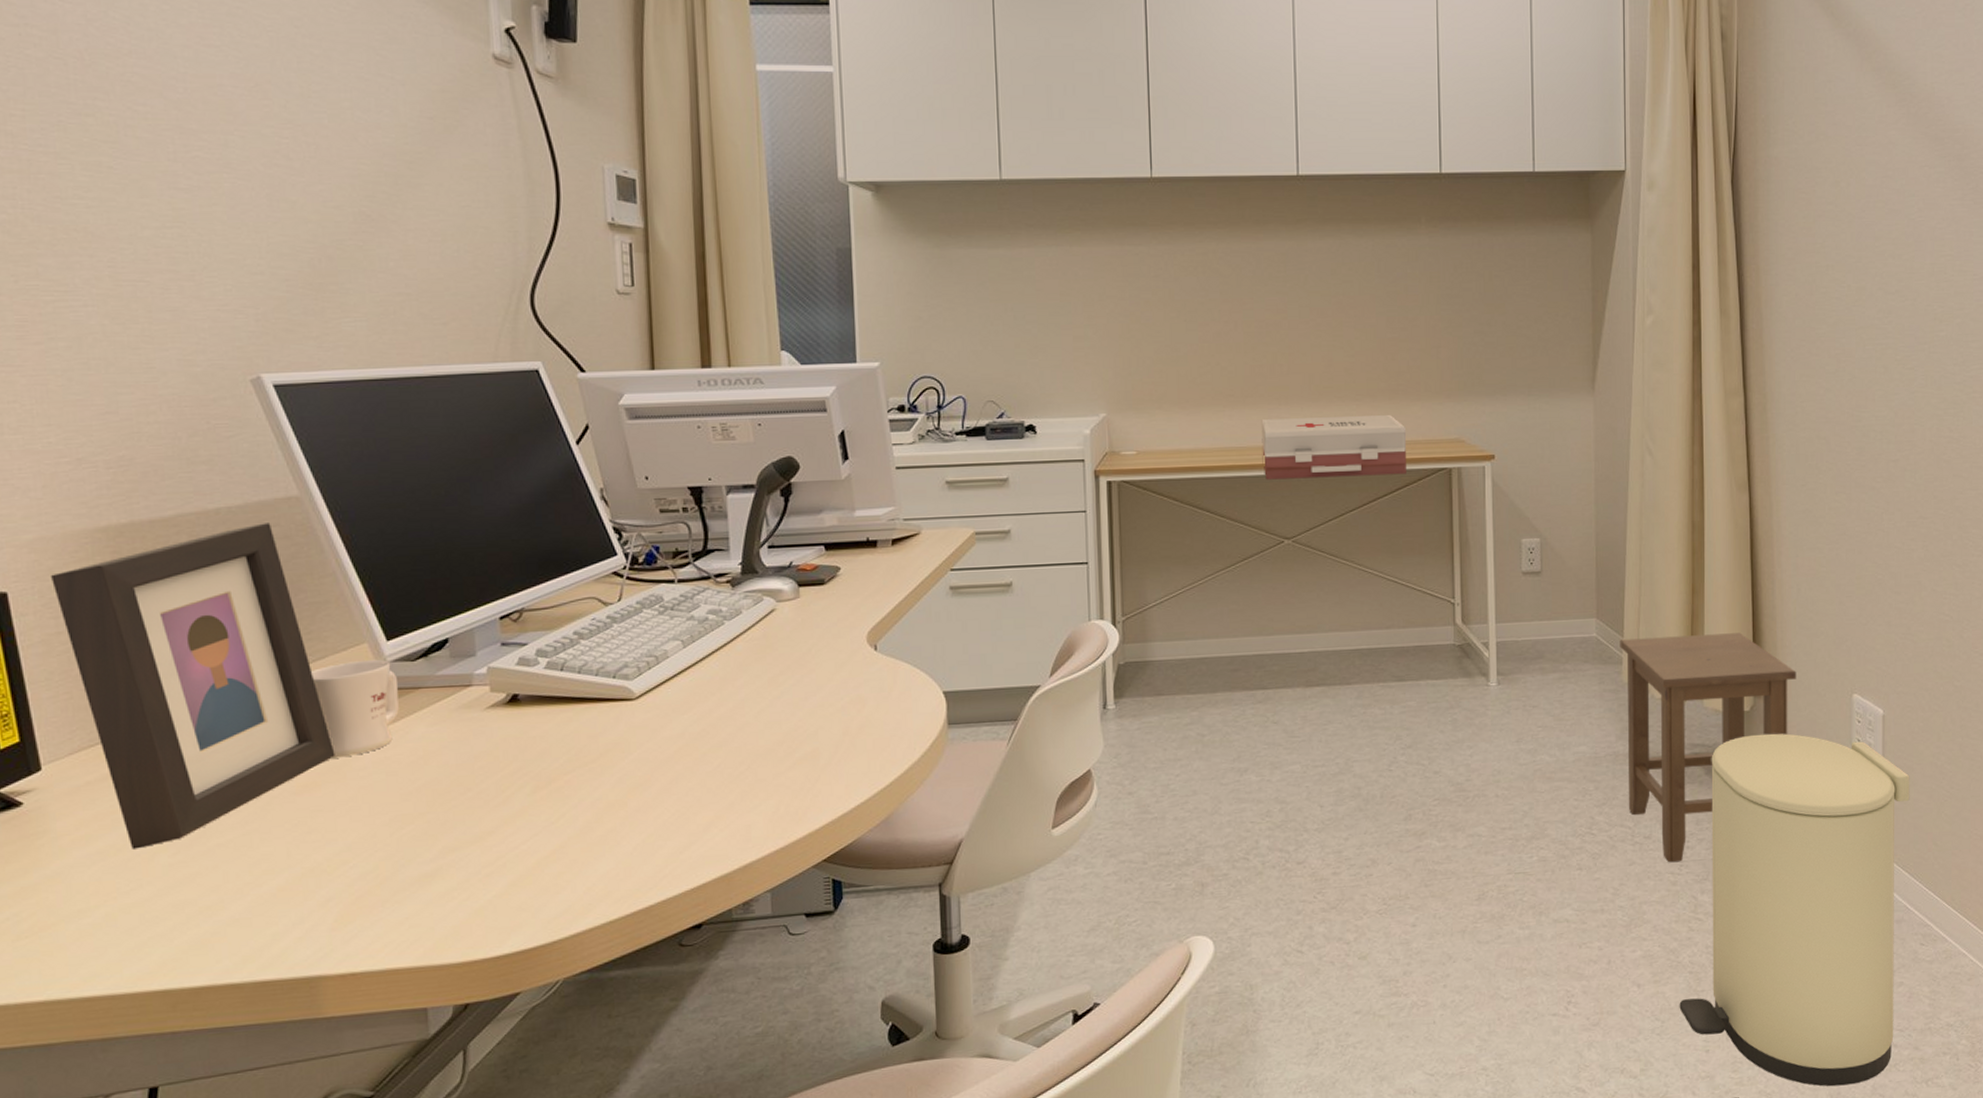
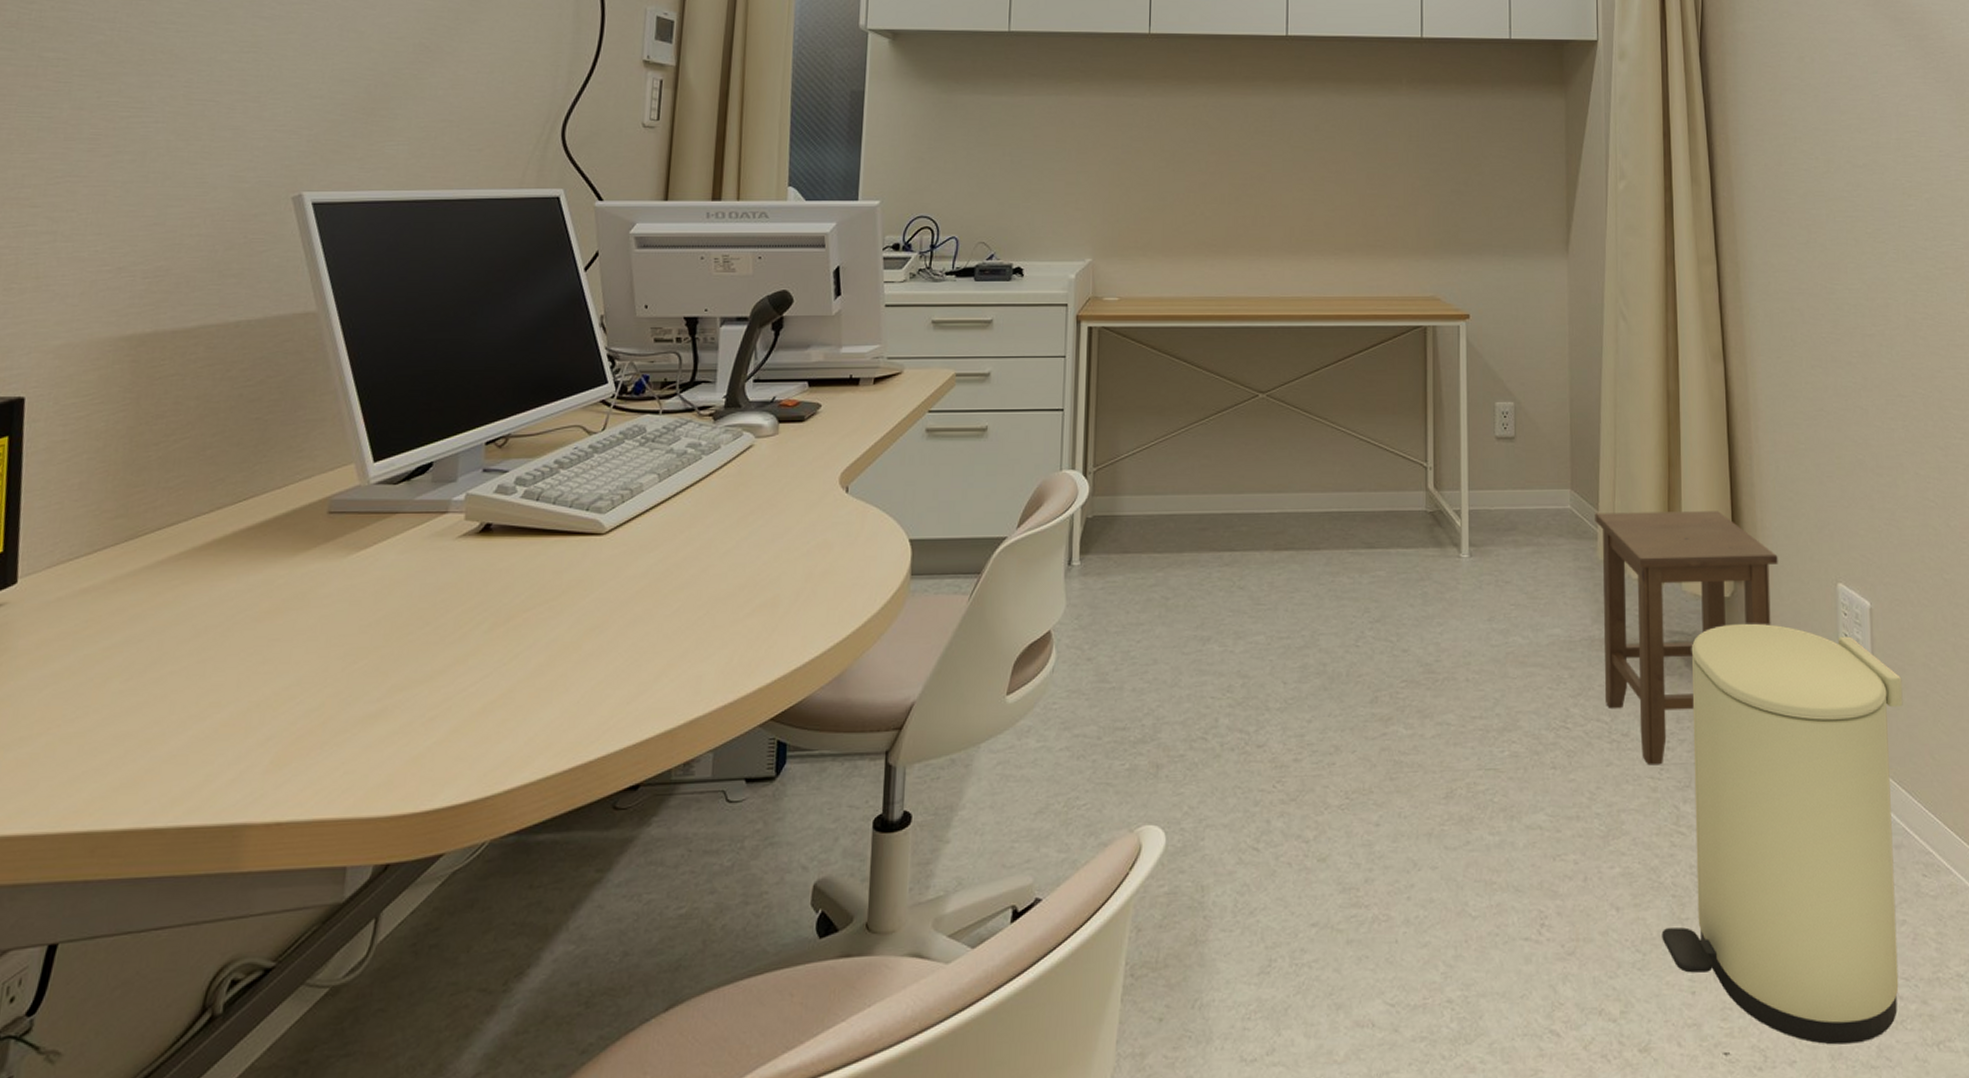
picture frame: present [50,523,335,849] -> none [68,337,304,673]
mug: present [311,659,400,758] -> none [295,481,378,584]
first-aid kit: present [1261,414,1406,480] -> none [1241,269,1382,331]

